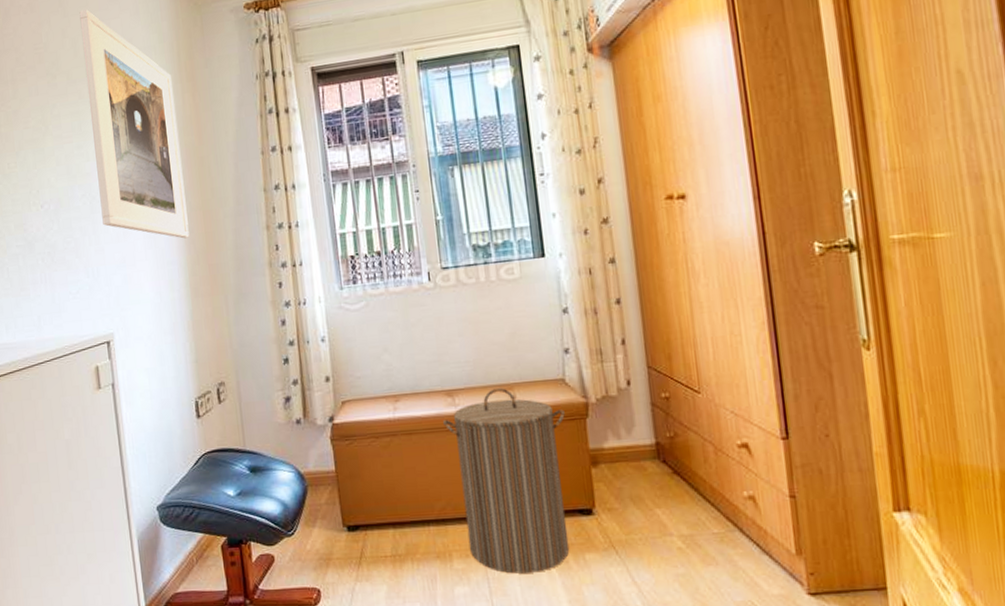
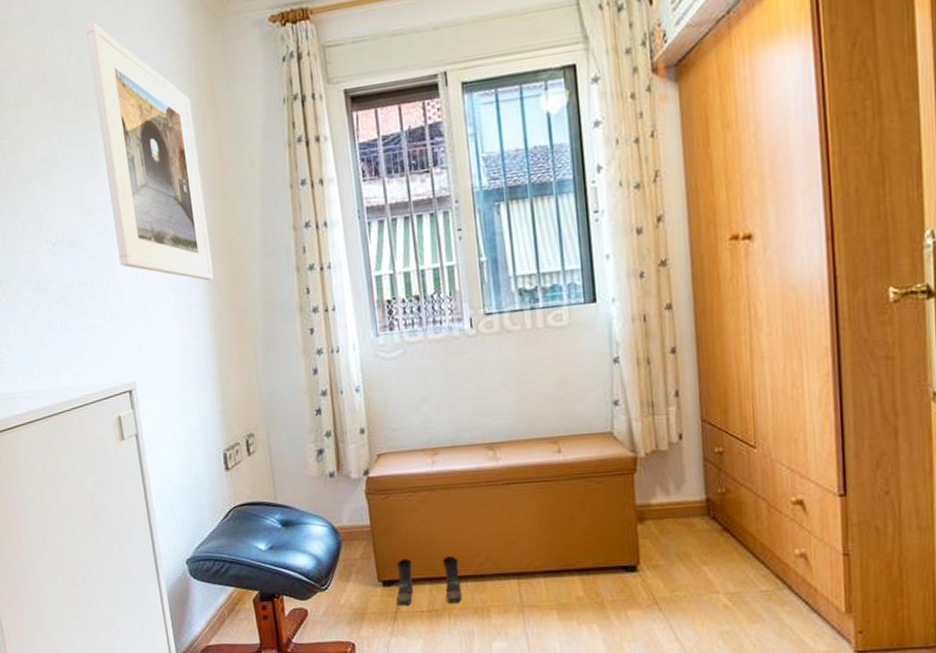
boots: none [360,500,424,550] -> present [396,556,462,605]
laundry hamper: present [443,388,570,574] -> none [484,441,612,630]

